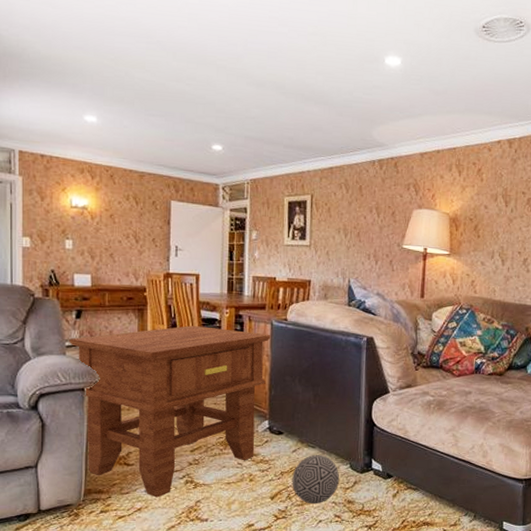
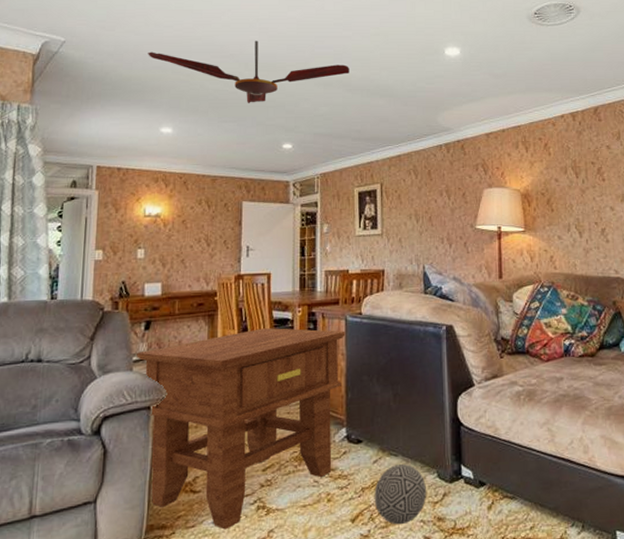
ceiling fan: none [67,27,284,98] -> present [148,40,349,103]

